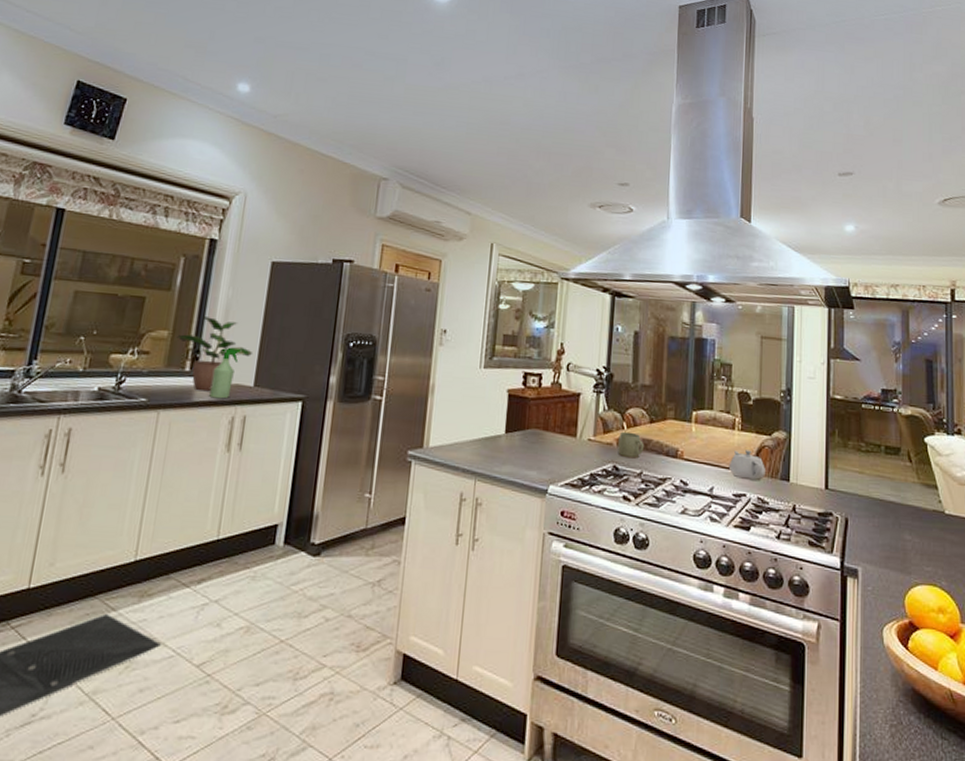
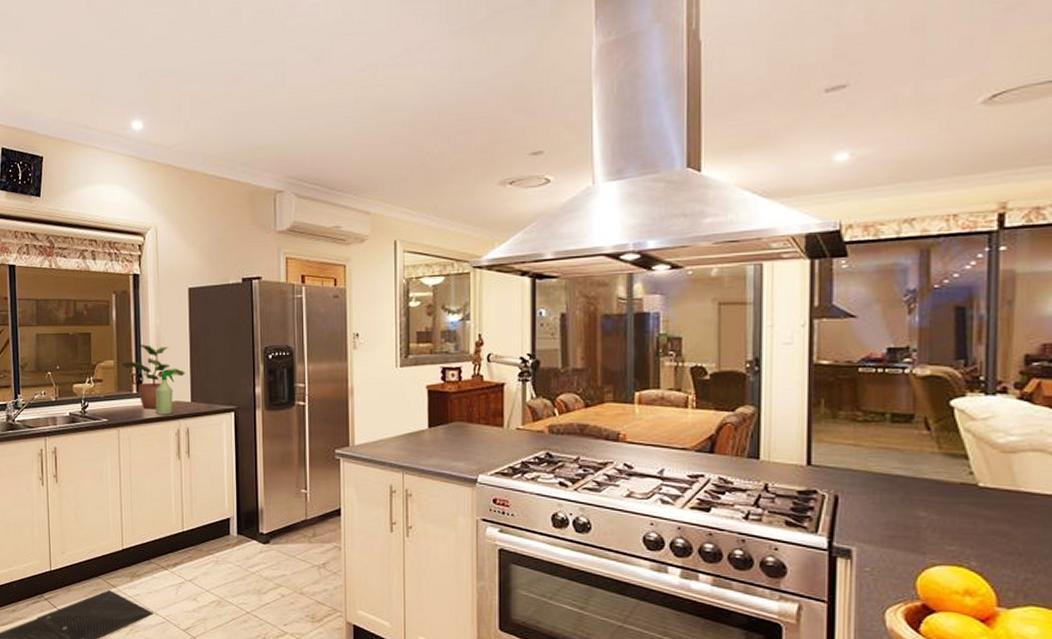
mug: present [617,431,644,459] -> none [550,418,579,445]
teapot: present [728,450,767,481] -> none [681,428,730,461]

